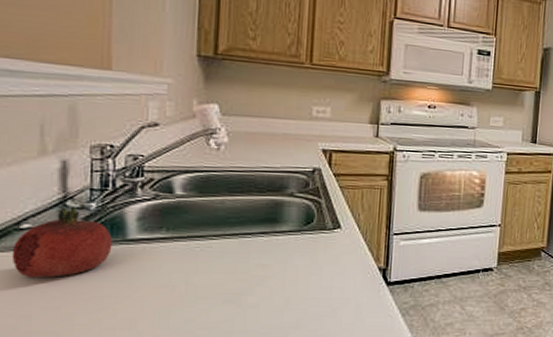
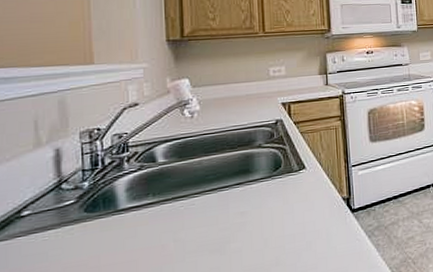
fruit: present [11,207,113,279] -> none [14,189,106,261]

